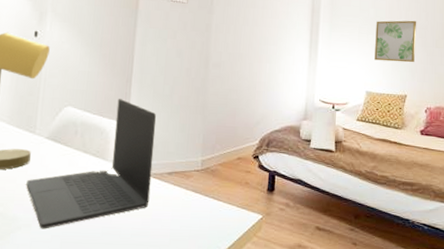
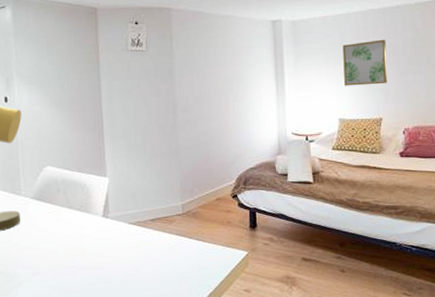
laptop: present [26,99,156,229] -> none [20,153,137,283]

